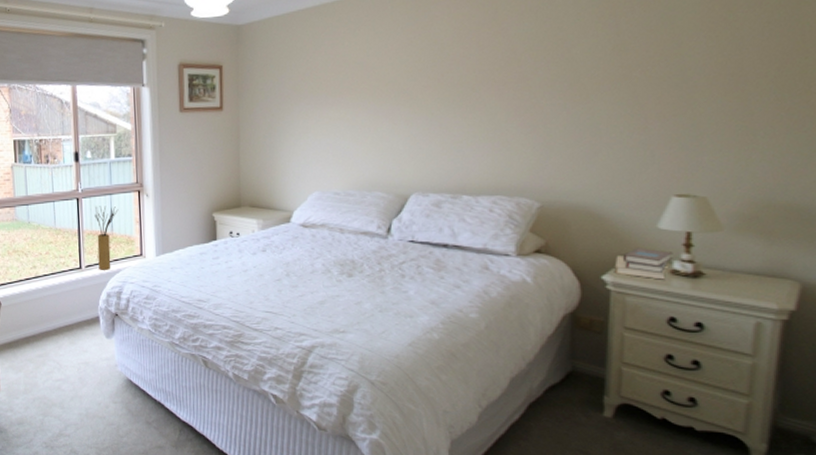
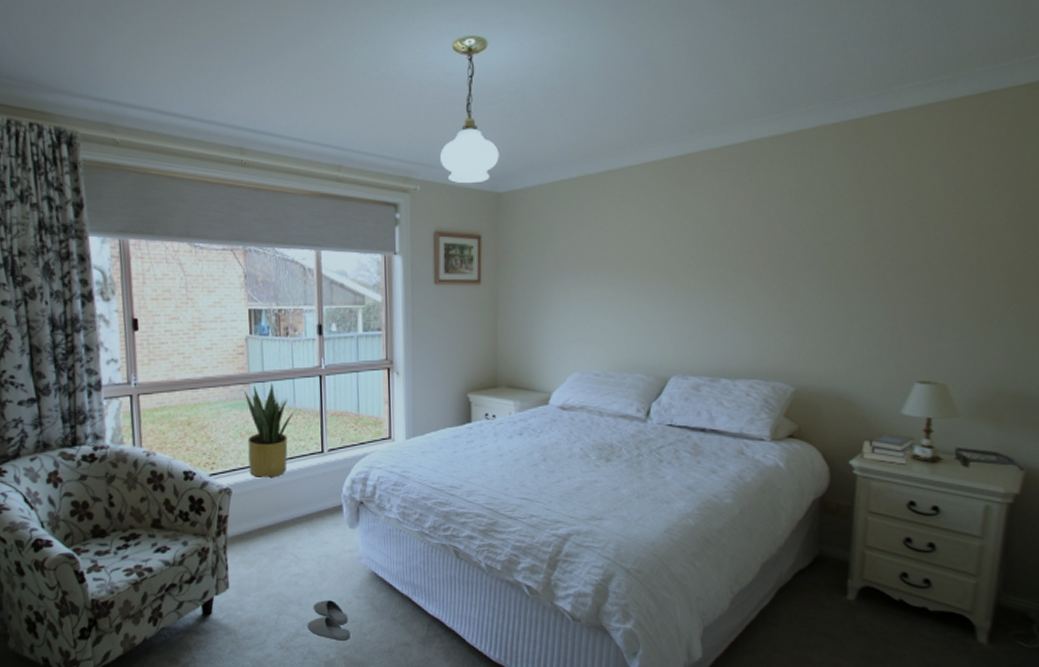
planter: none [11,205,55,292] -> present [244,382,295,479]
slippers: none [69,404,108,442] -> present [307,600,350,641]
vase: present [94,206,118,270] -> none [339,384,366,454]
glasses: none [719,261,801,288] -> present [955,447,1025,472]

